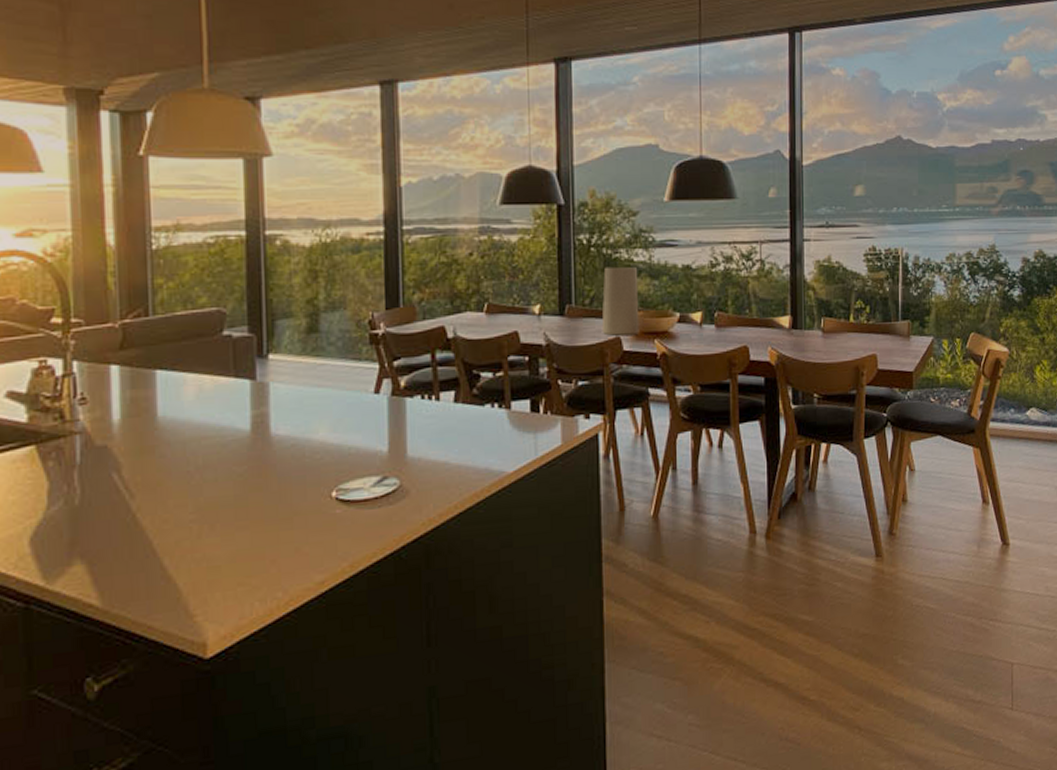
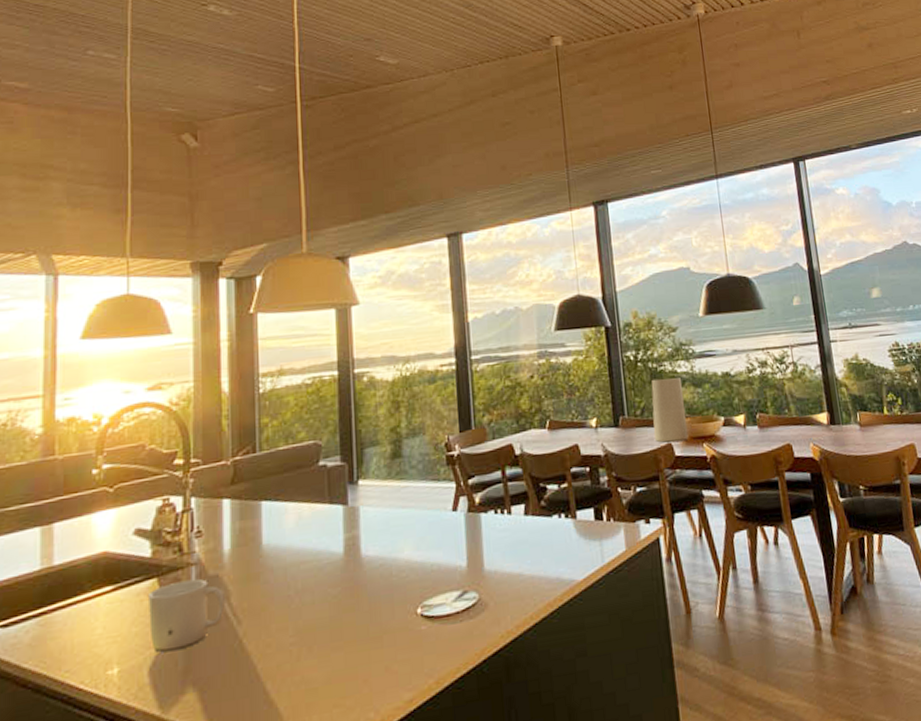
mug: none [25,448,117,523] -> present [147,579,226,652]

